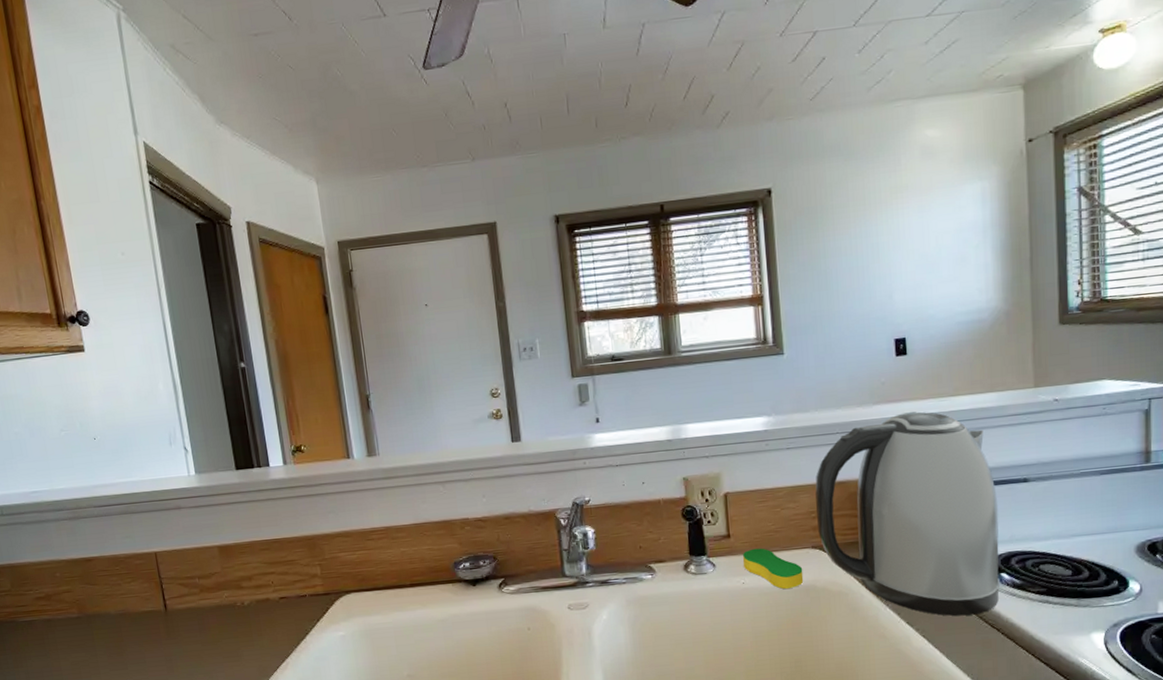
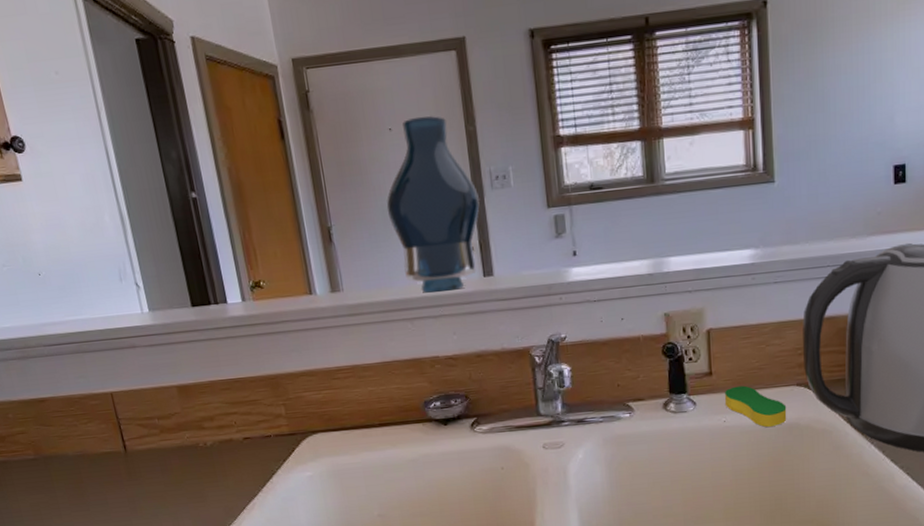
vase: none [421,293,509,458] -> present [386,116,480,294]

